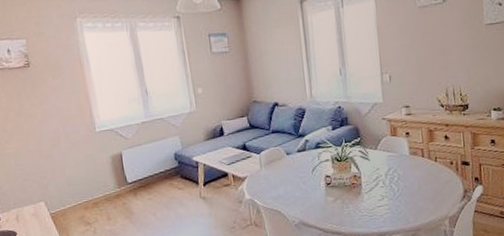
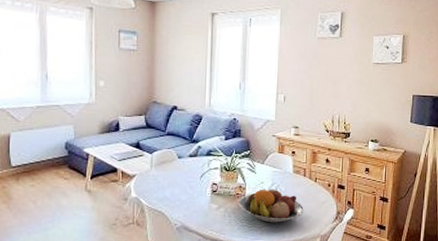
fruit bowl: none [355,172,427,210] -> present [238,188,304,223]

